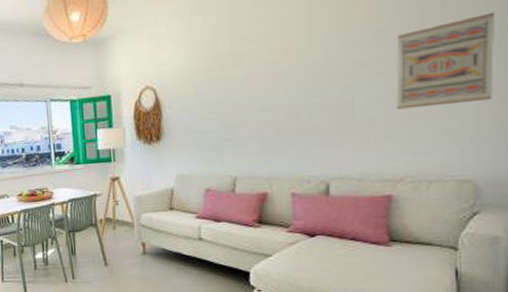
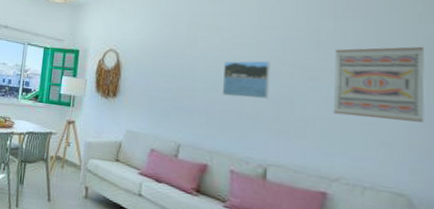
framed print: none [274,64,328,114] -> present [222,60,270,99]

